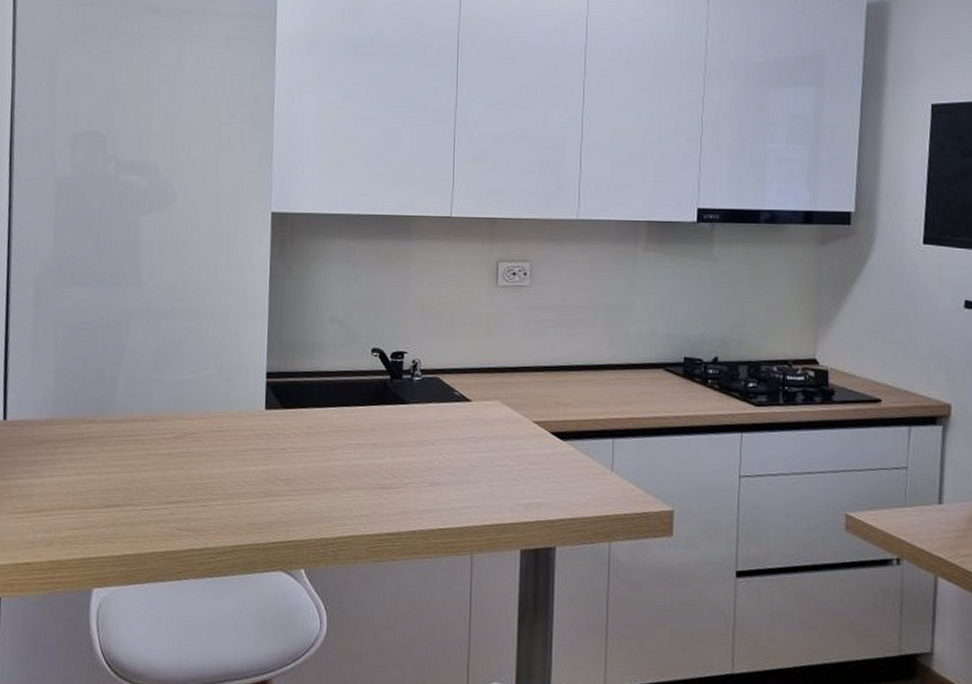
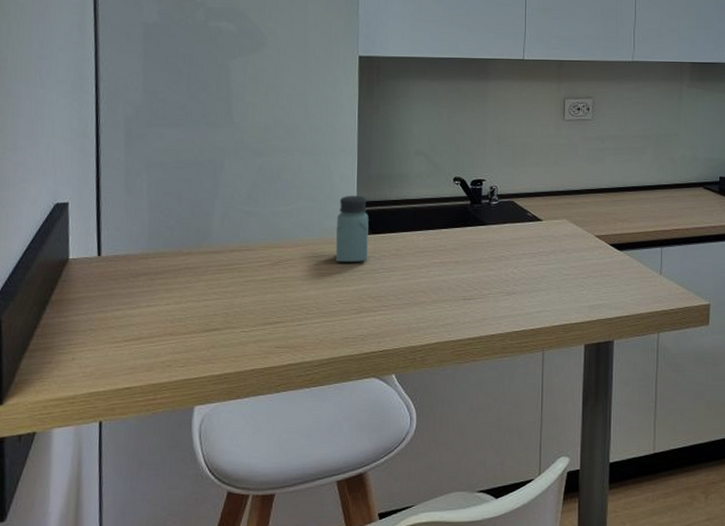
saltshaker: none [243,364,279,440] -> present [336,195,369,262]

